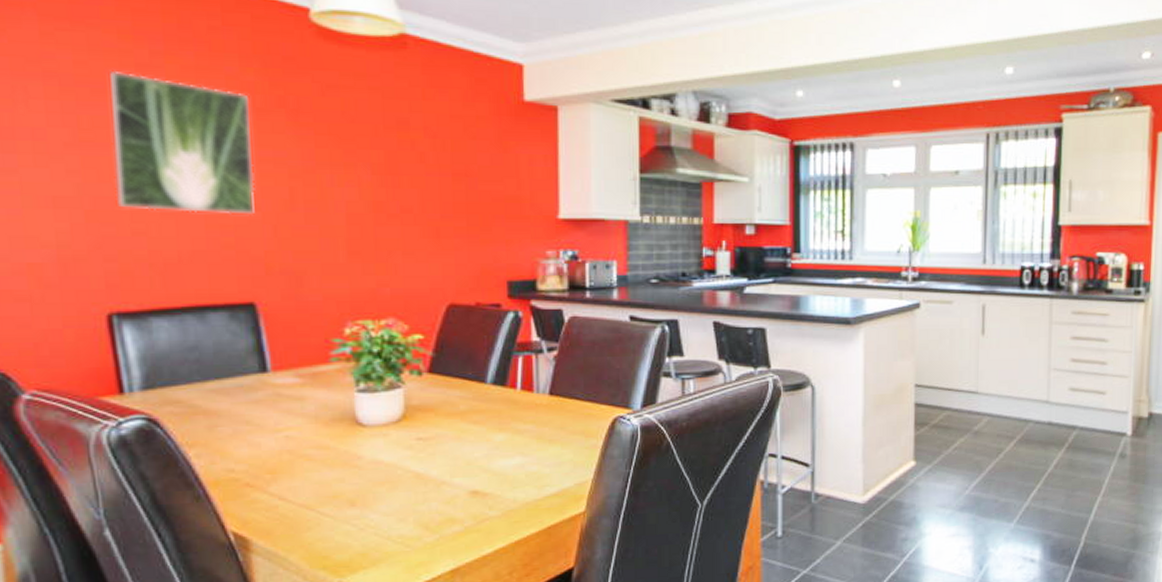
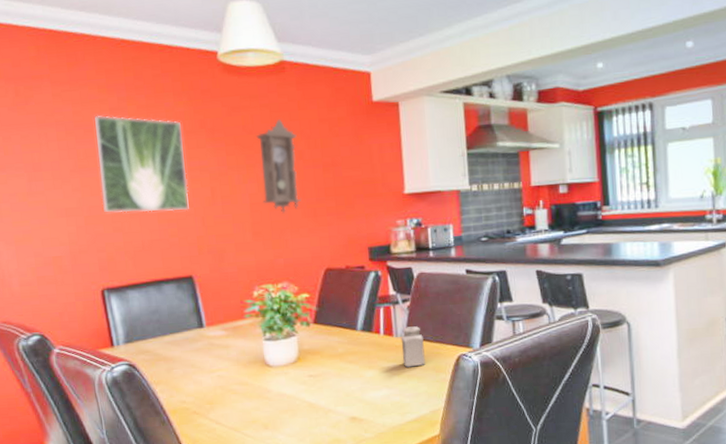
pendulum clock: none [360,107,420,231] -> present [256,118,302,214]
salt shaker: none [543,381,573,431] -> present [401,326,425,367]

